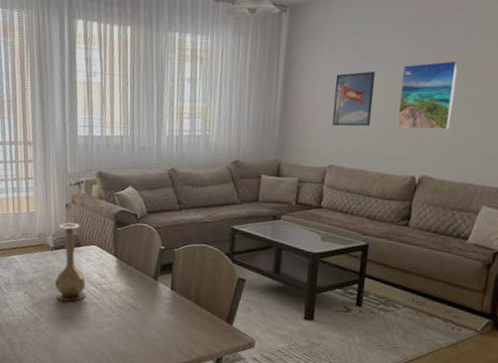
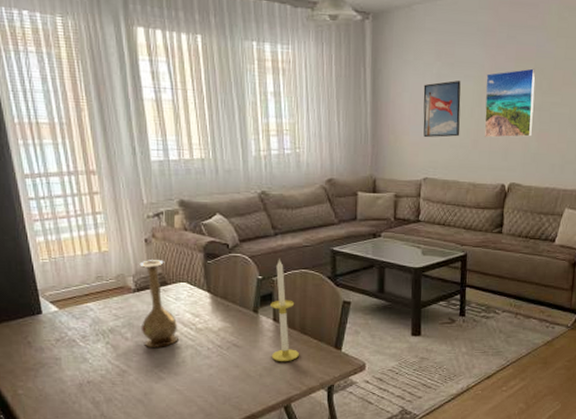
candle: none [166,232,192,330] -> present [270,259,299,362]

